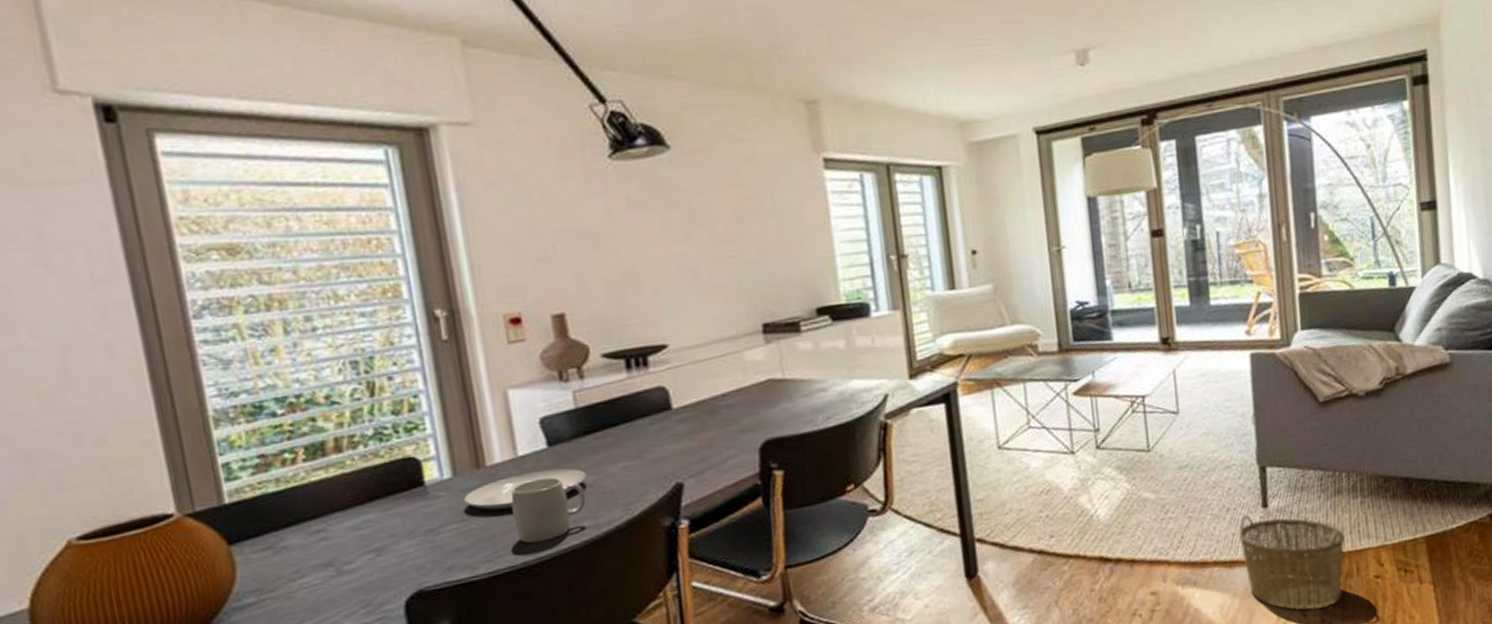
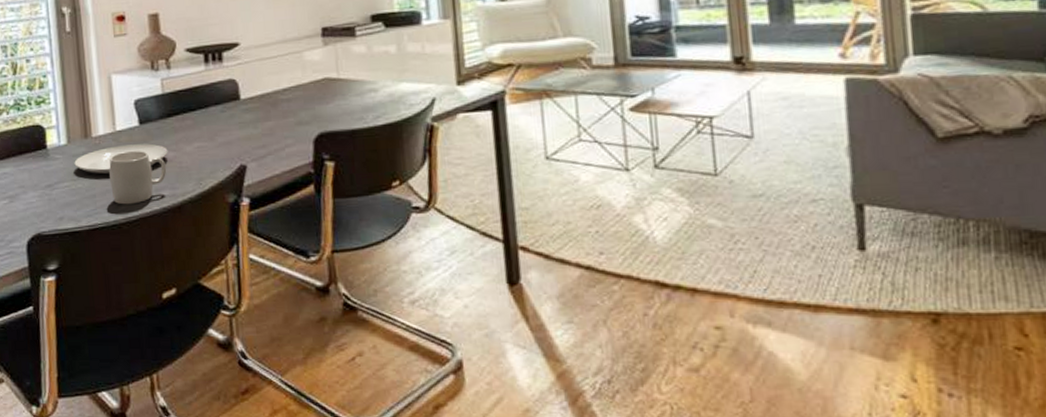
basket: present [1239,514,1345,611] -> none [827,255,972,375]

